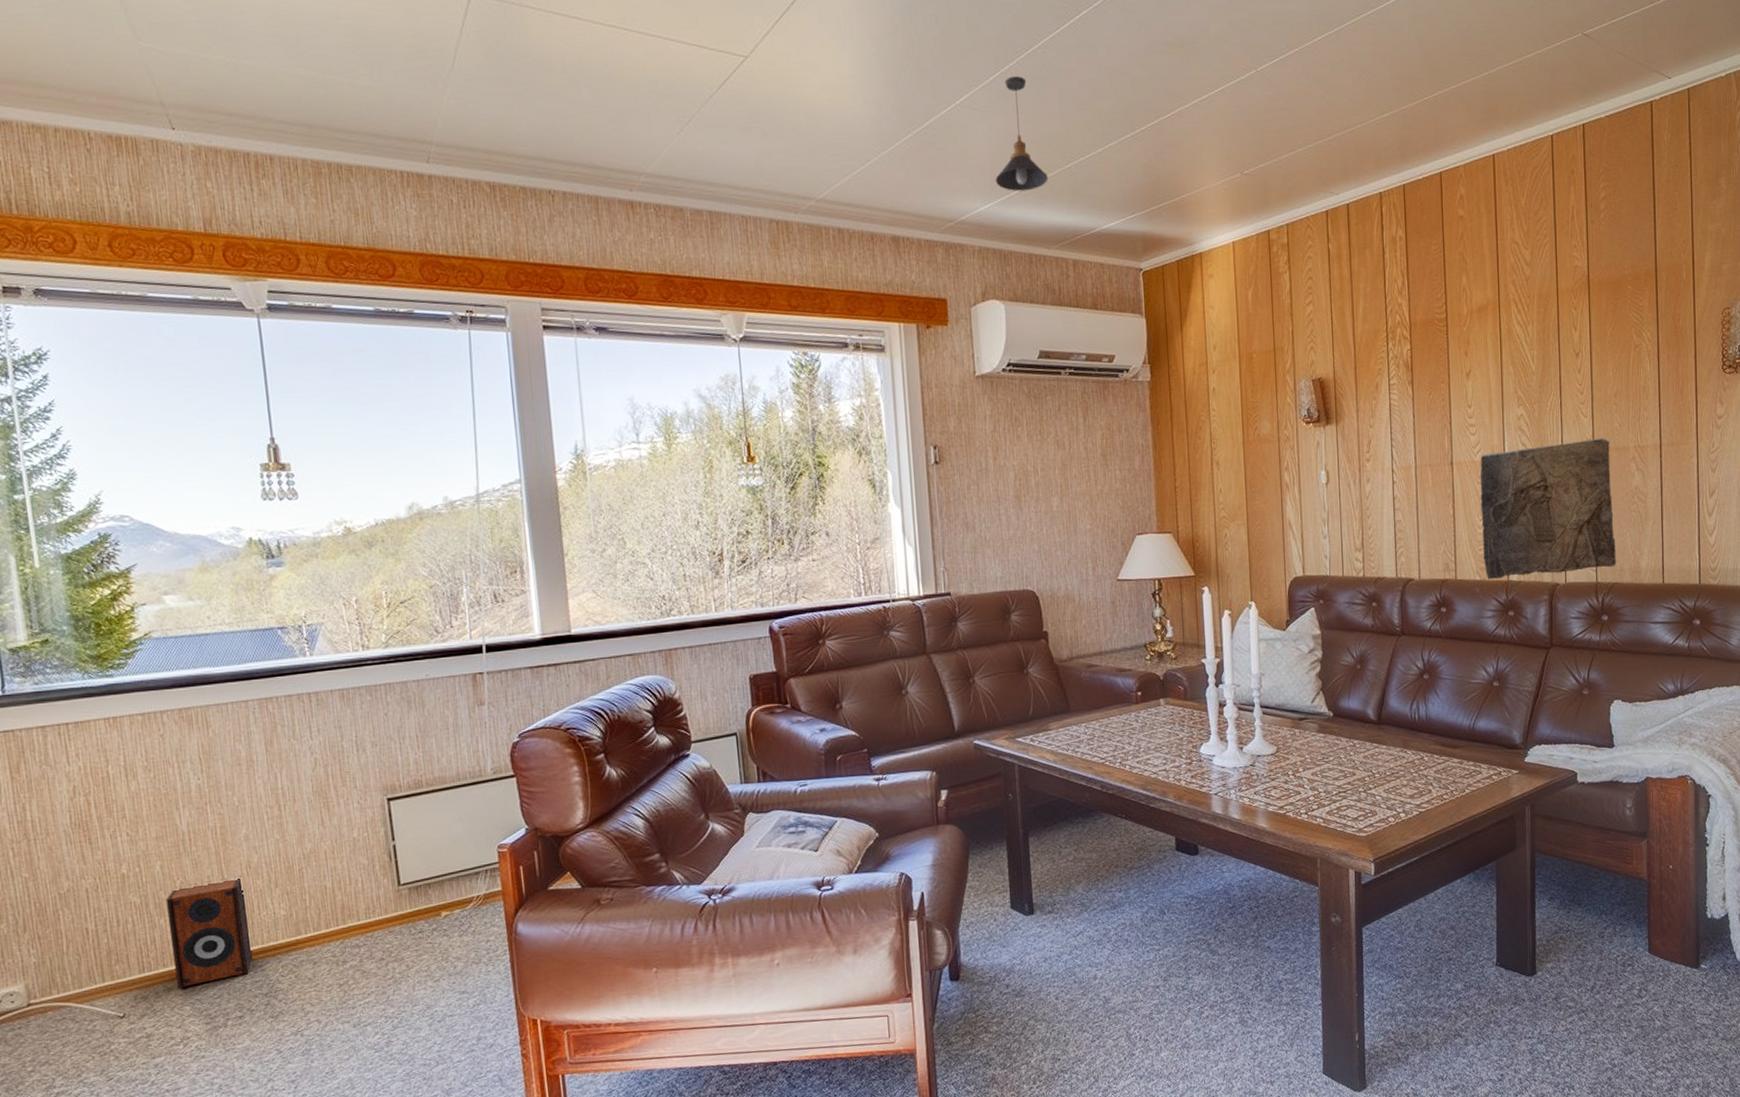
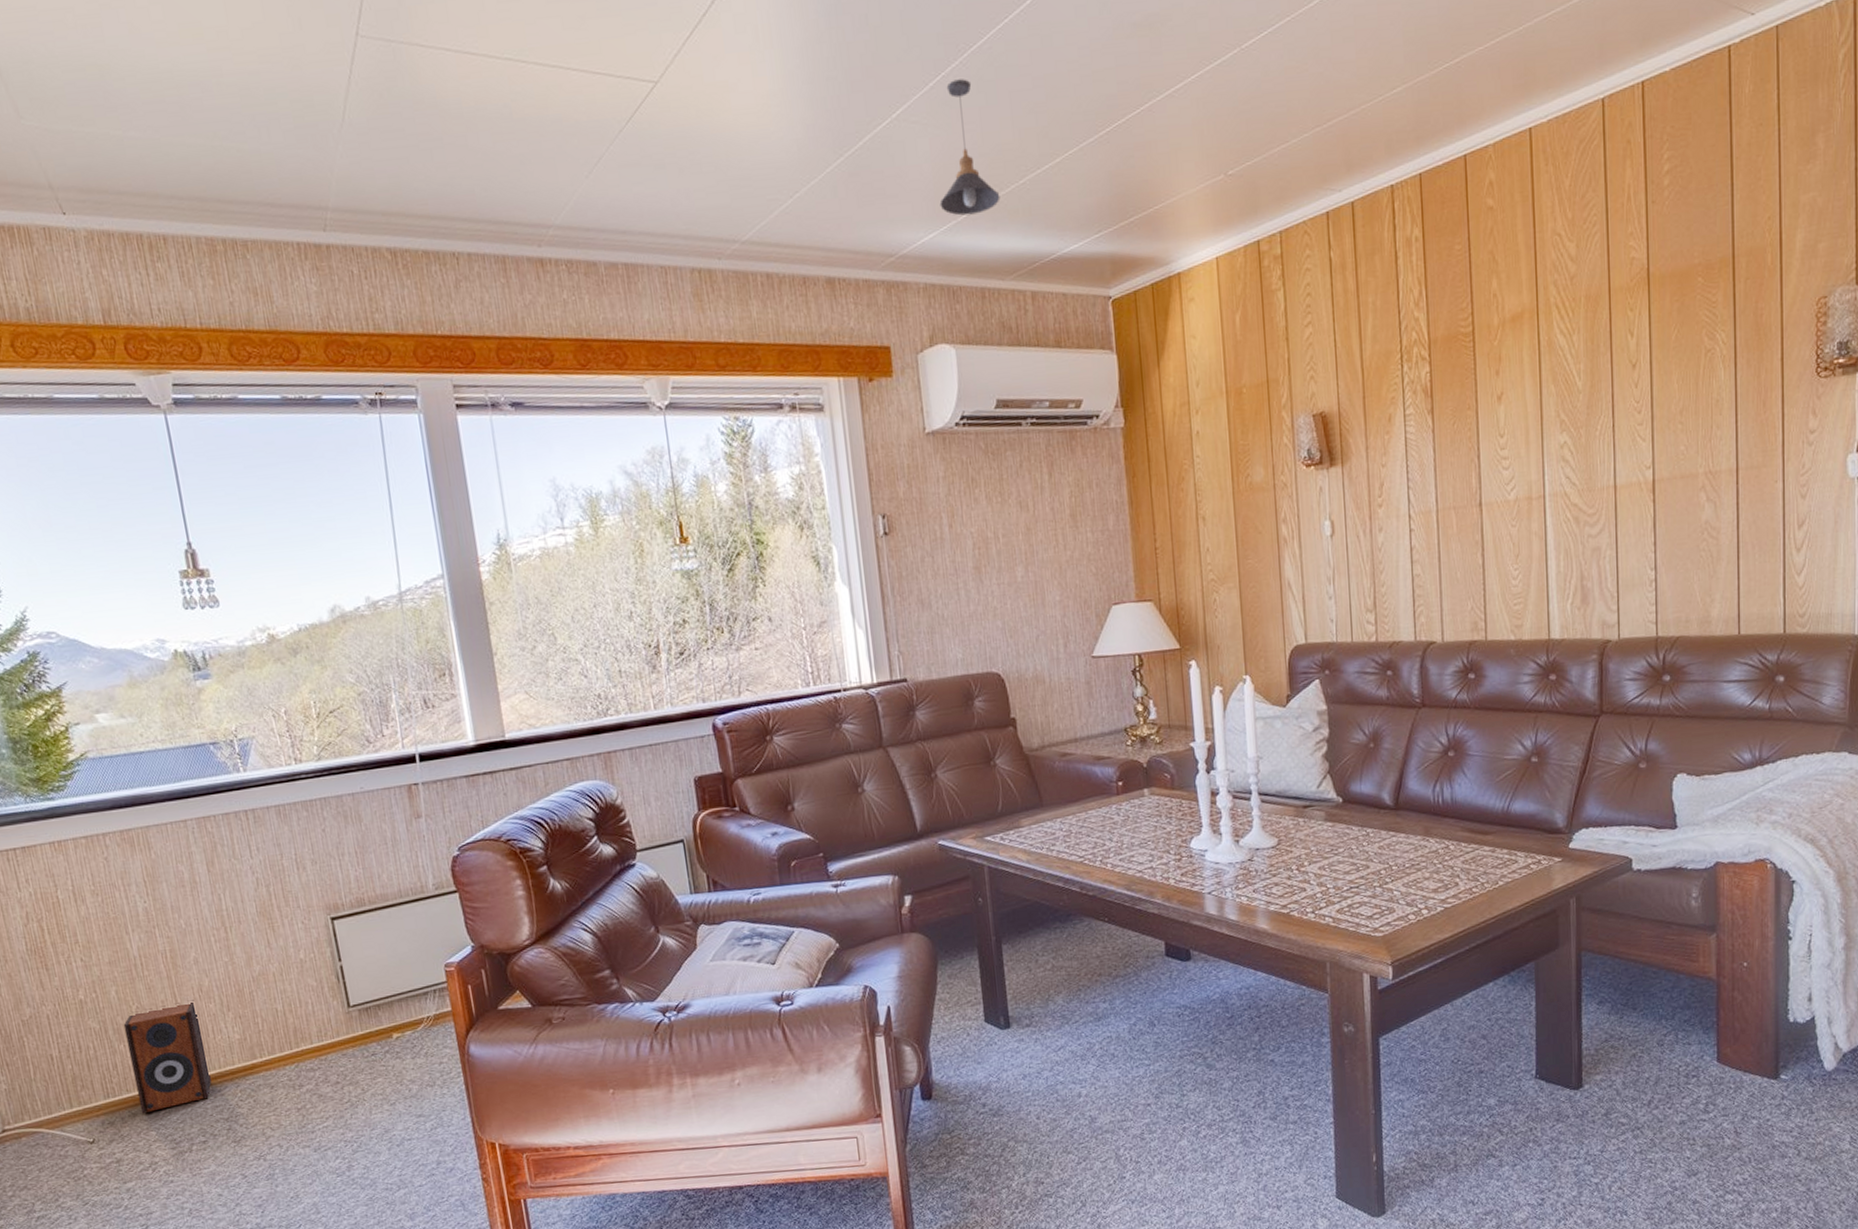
stone relief: present [1480,438,1616,580] -> none [1514,464,1681,639]

